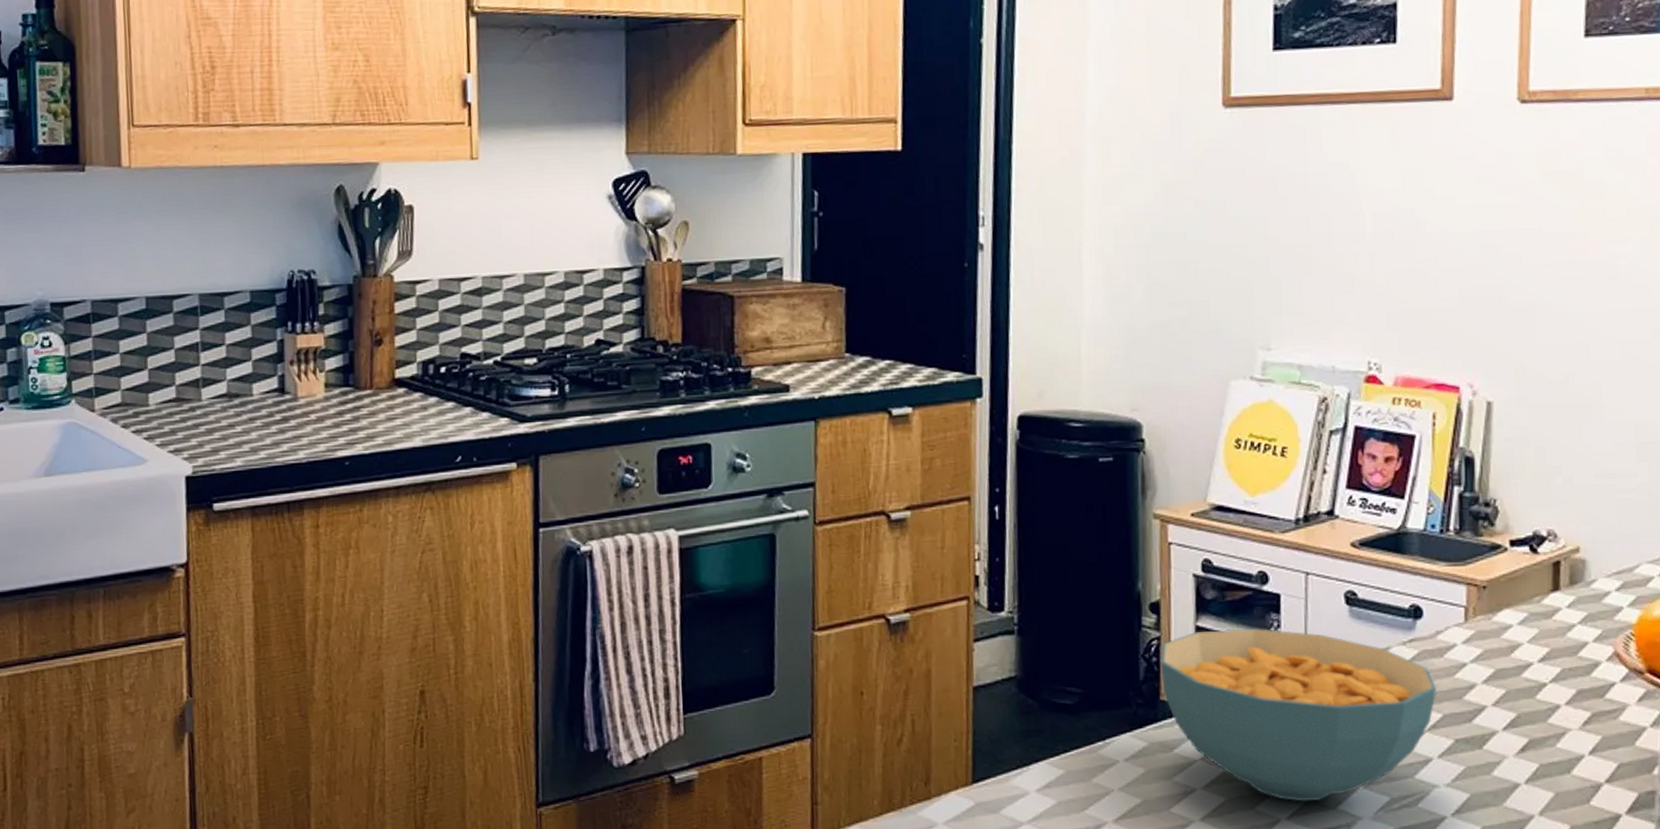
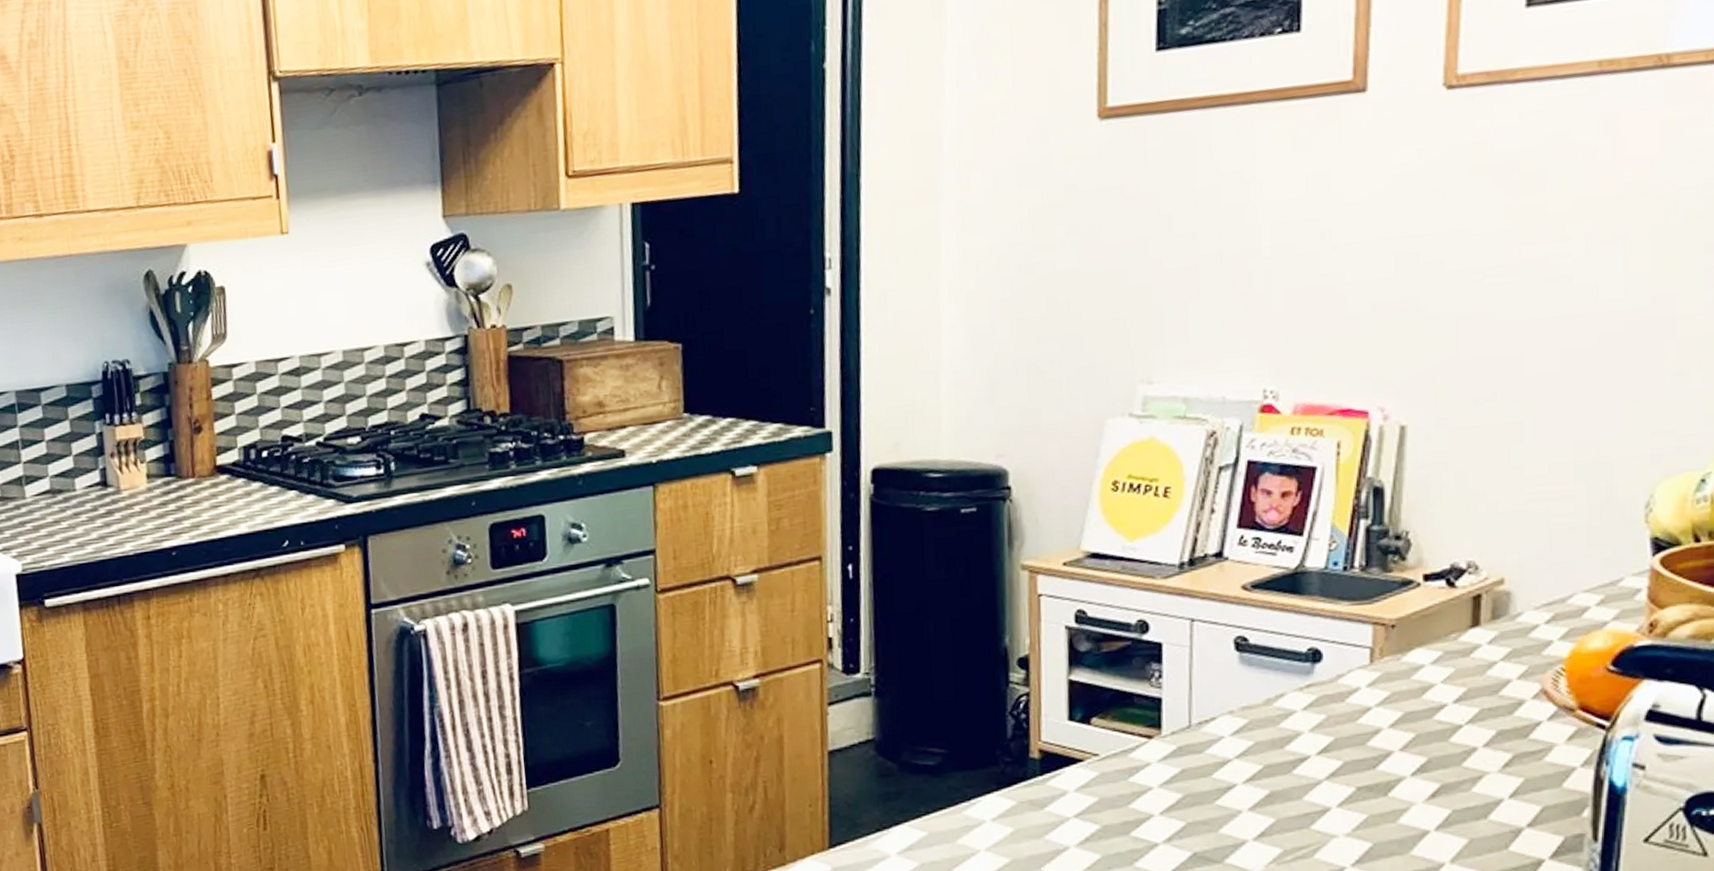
cereal bowl: present [1160,628,1436,802] -> none [1029,680,1336,857]

